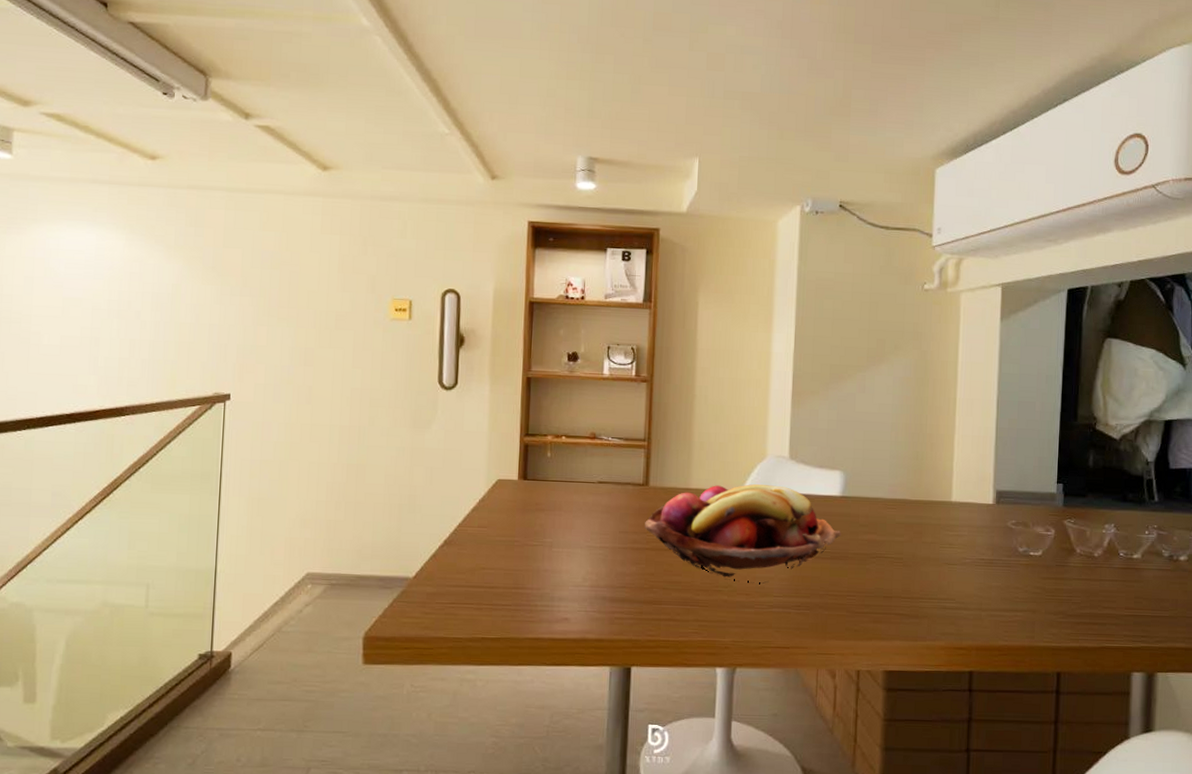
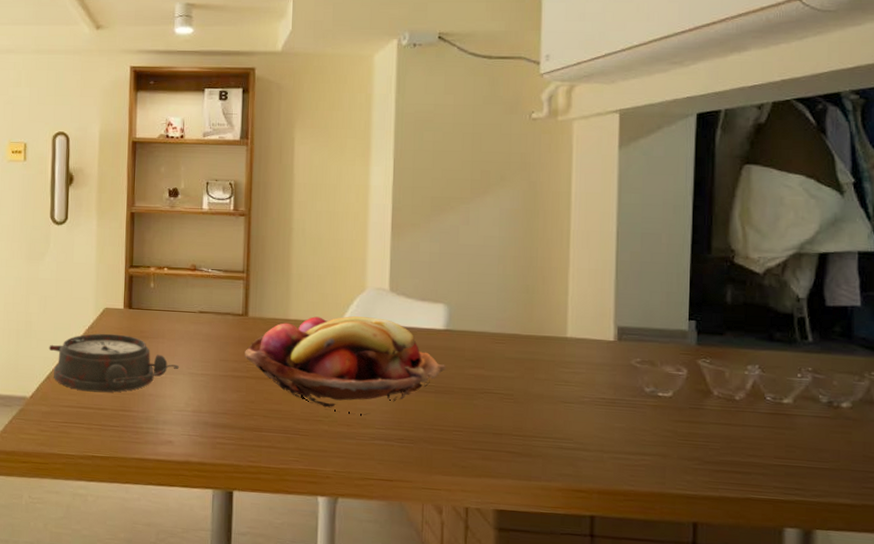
alarm clock: none [435,506,577,570] -> present [49,333,180,393]

